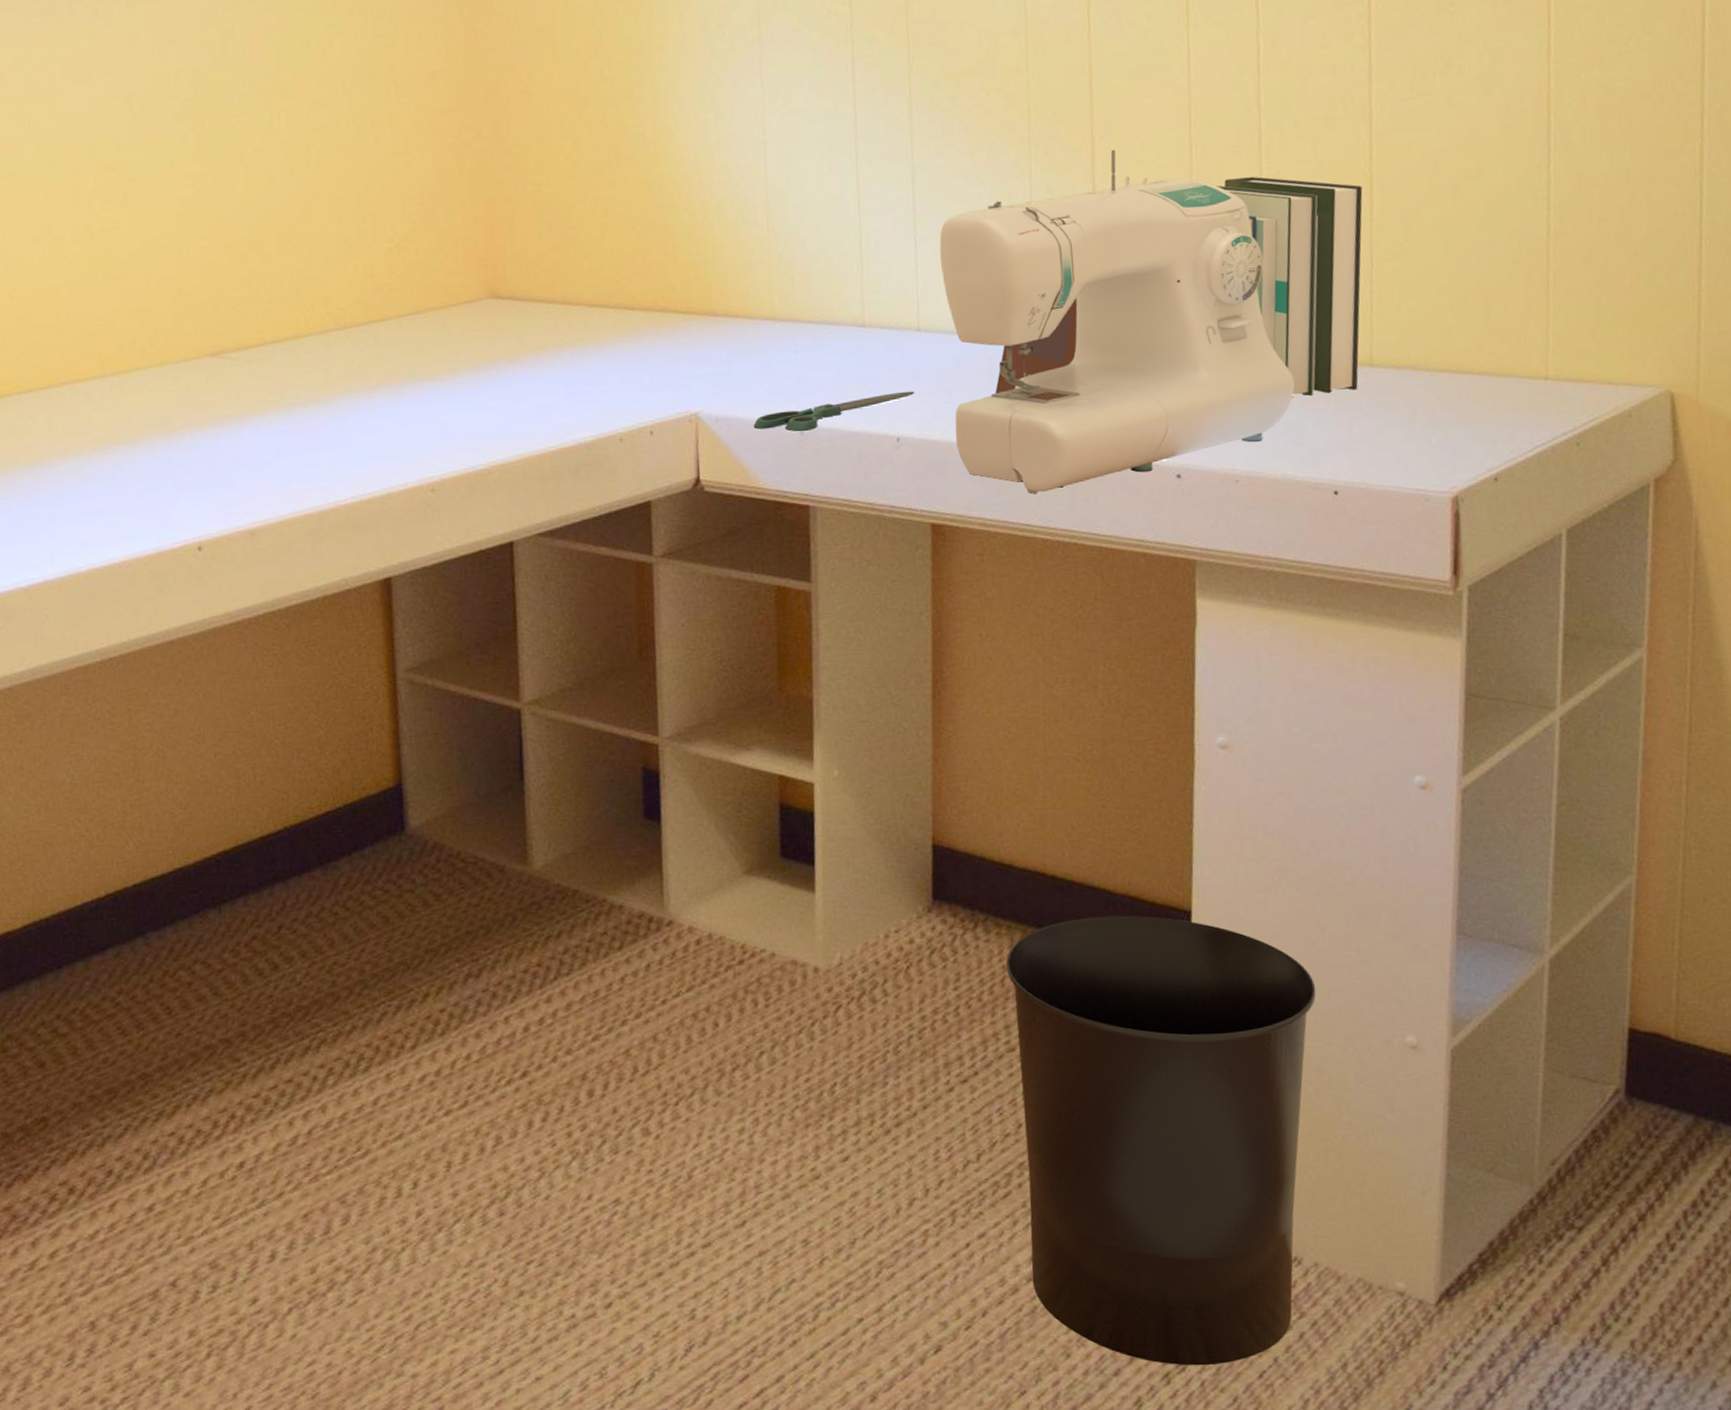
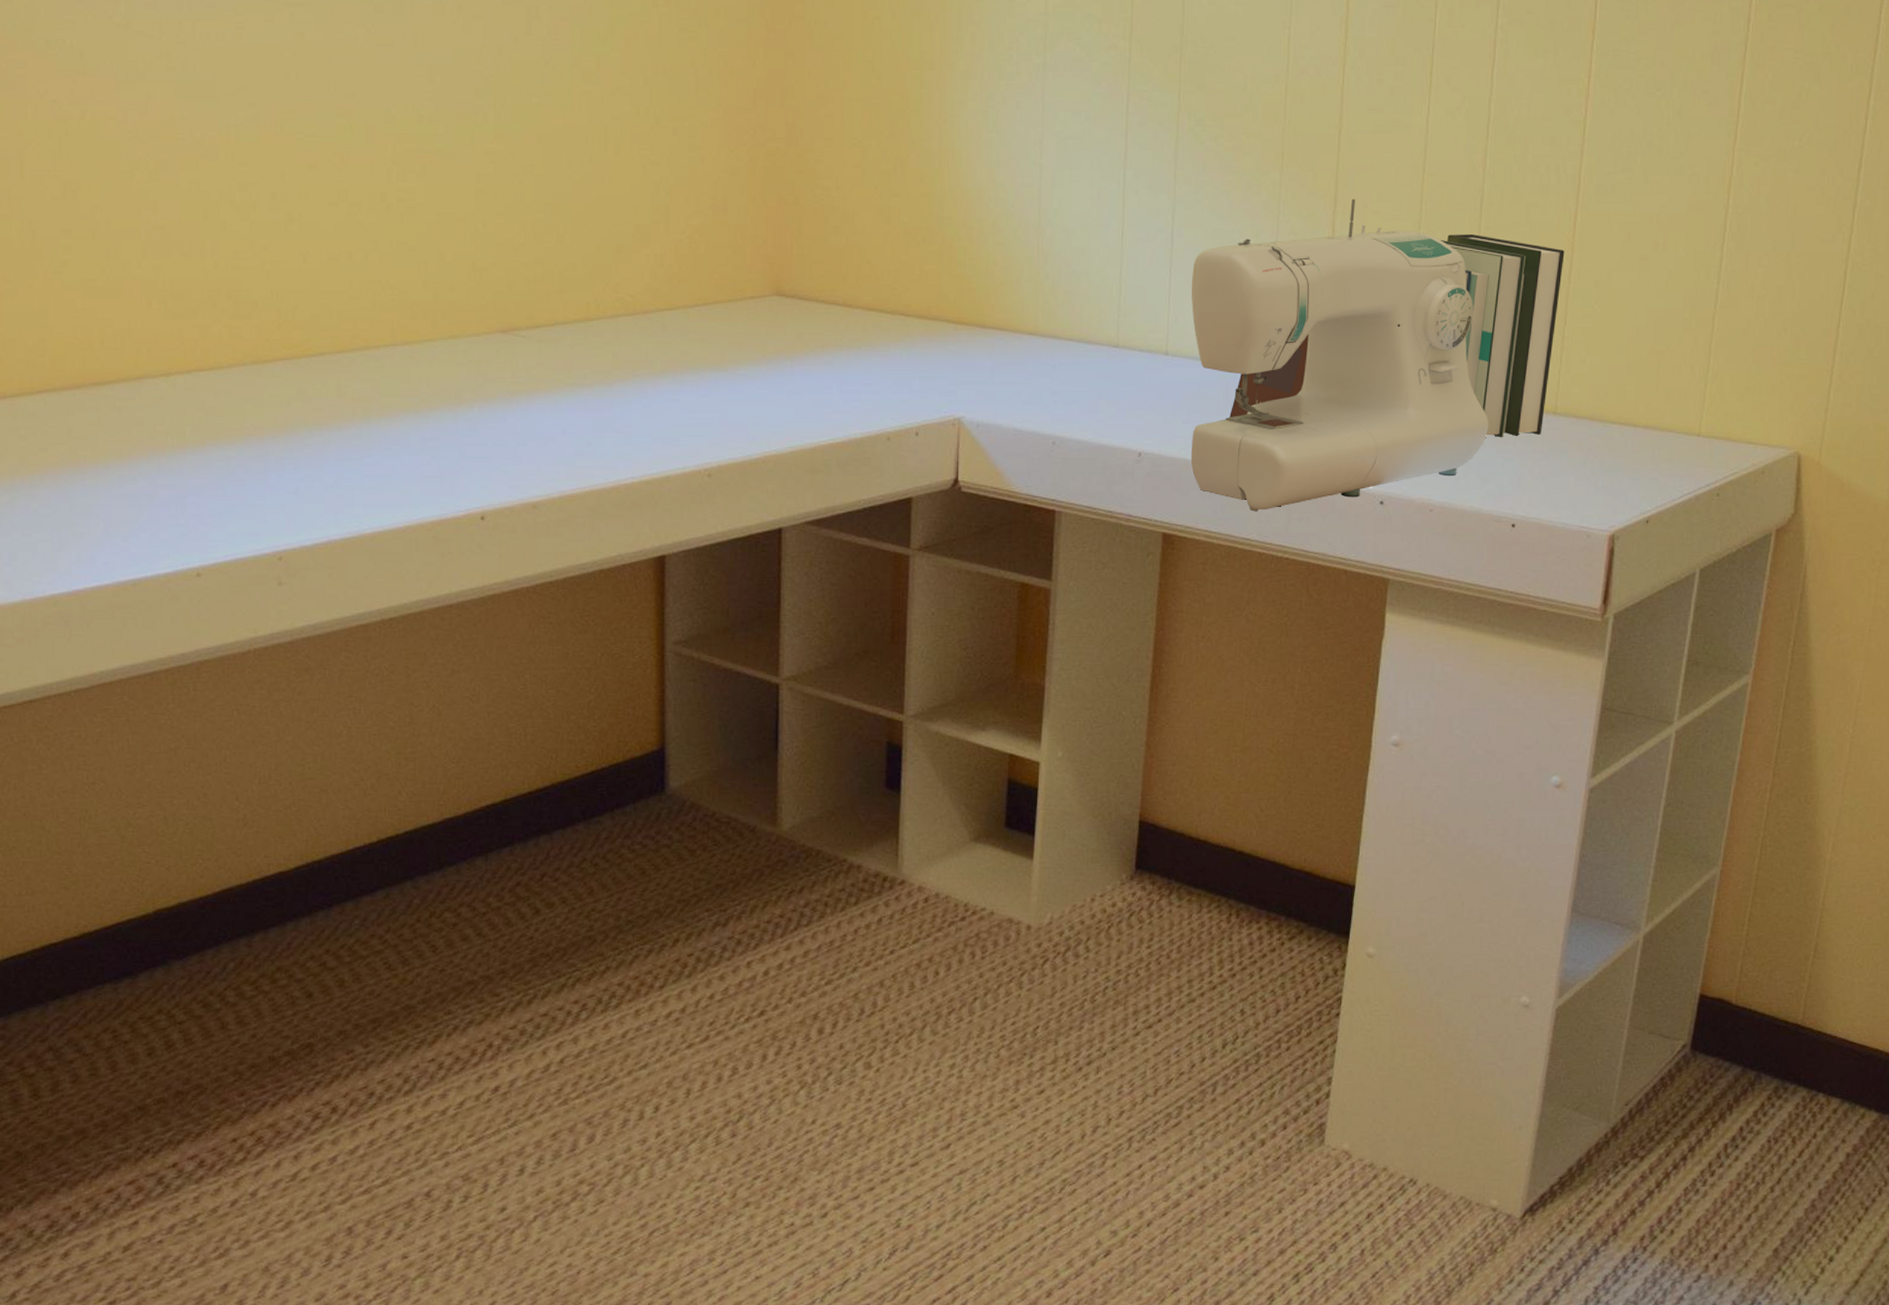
shears: present [753,391,915,432] -> none [1010,410,1158,442]
waste bin: present [1005,915,1316,1366] -> none [1192,888,1452,1268]

